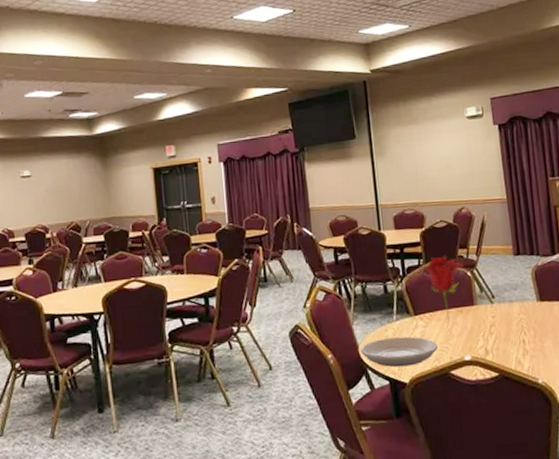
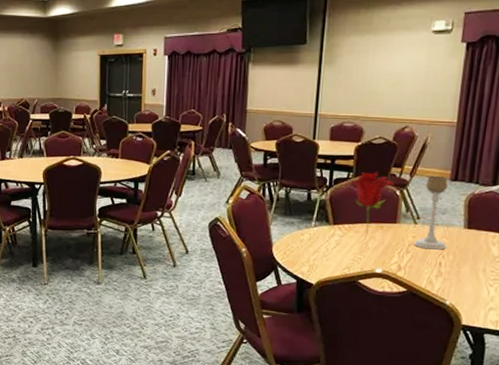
plate: present [360,336,439,368] -> none [274,241,351,270]
candle holder: none [492,252,526,328] -> present [413,175,448,250]

